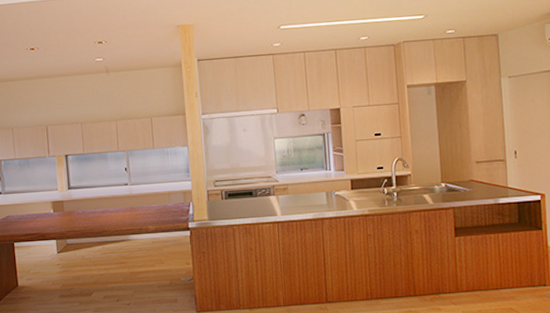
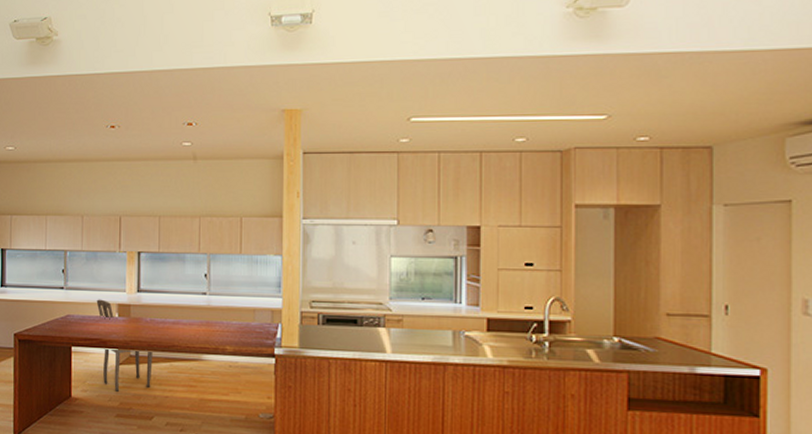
dining chair: none [32,199,88,277] -> present [96,299,153,393]

